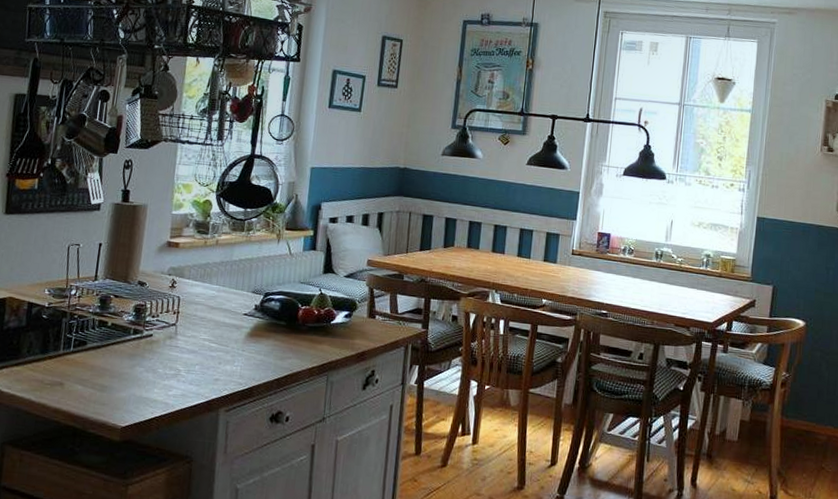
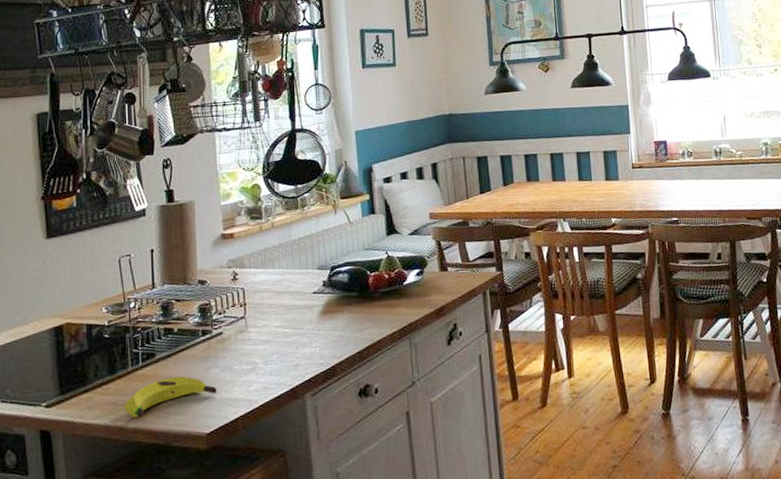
banana: none [49,367,139,399] -> present [124,376,217,418]

